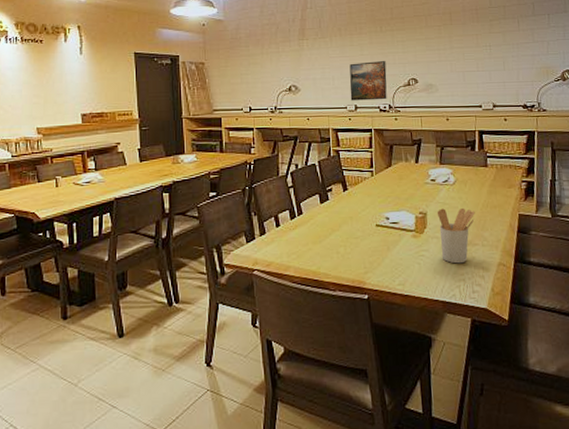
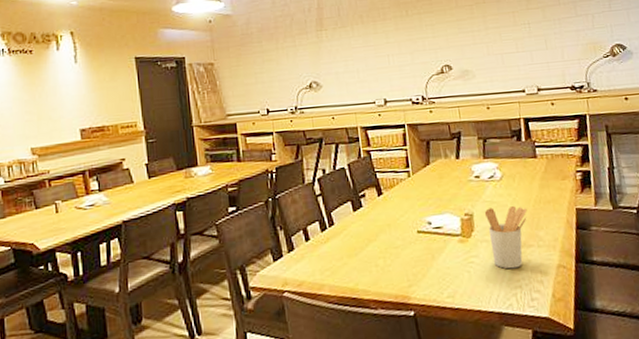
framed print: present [349,61,387,101] -> none [375,48,419,95]

